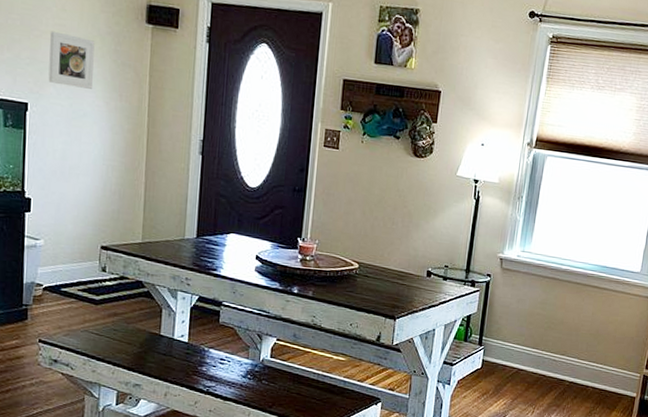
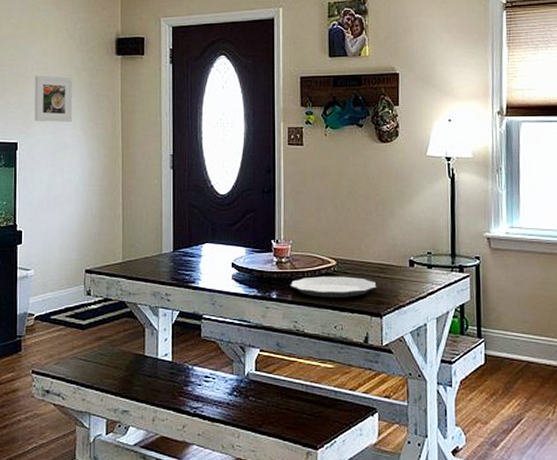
plate: none [311,276,394,299] -> present [290,276,377,297]

